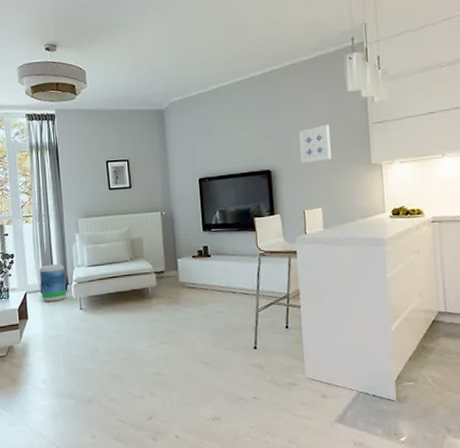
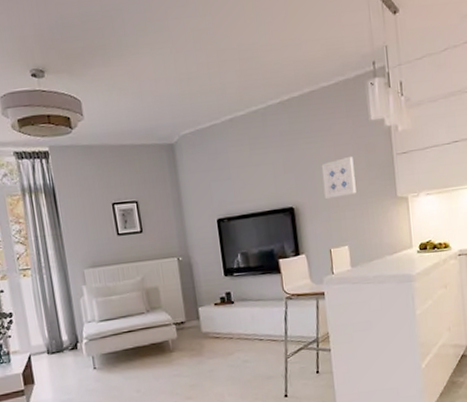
stool: present [39,264,67,302] -> none [43,320,77,364]

